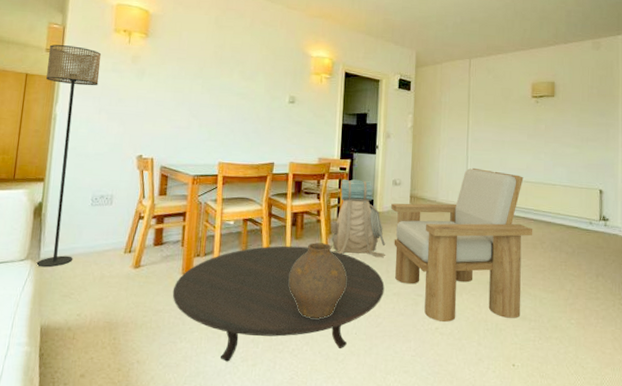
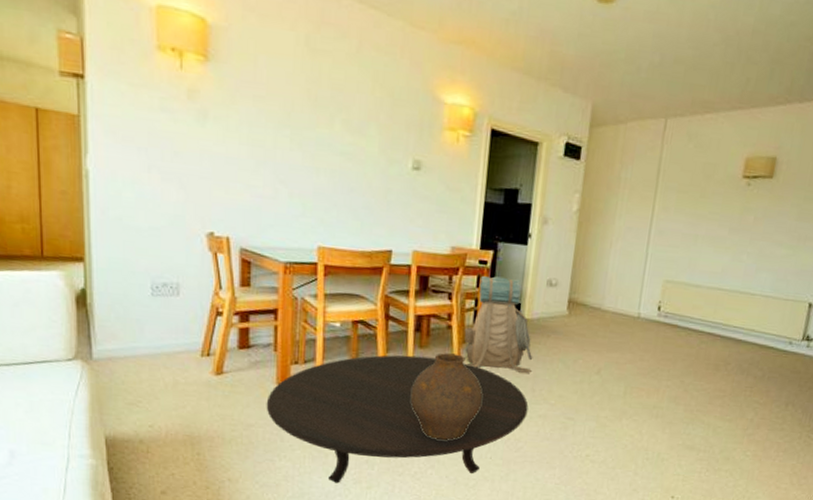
floor lamp: present [36,44,102,268] -> none [63,65,143,370]
armchair: present [391,167,533,323] -> none [542,268,719,450]

